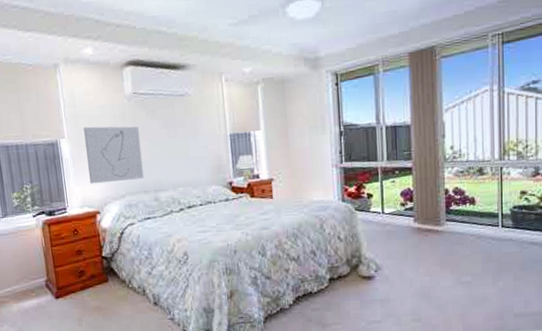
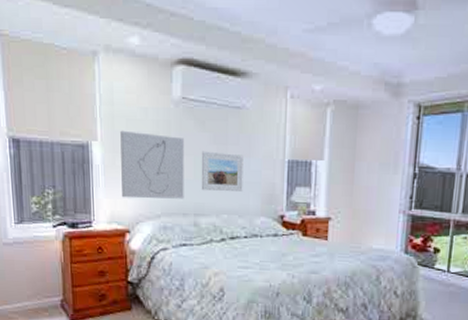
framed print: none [155,134,194,170] -> present [201,151,244,191]

